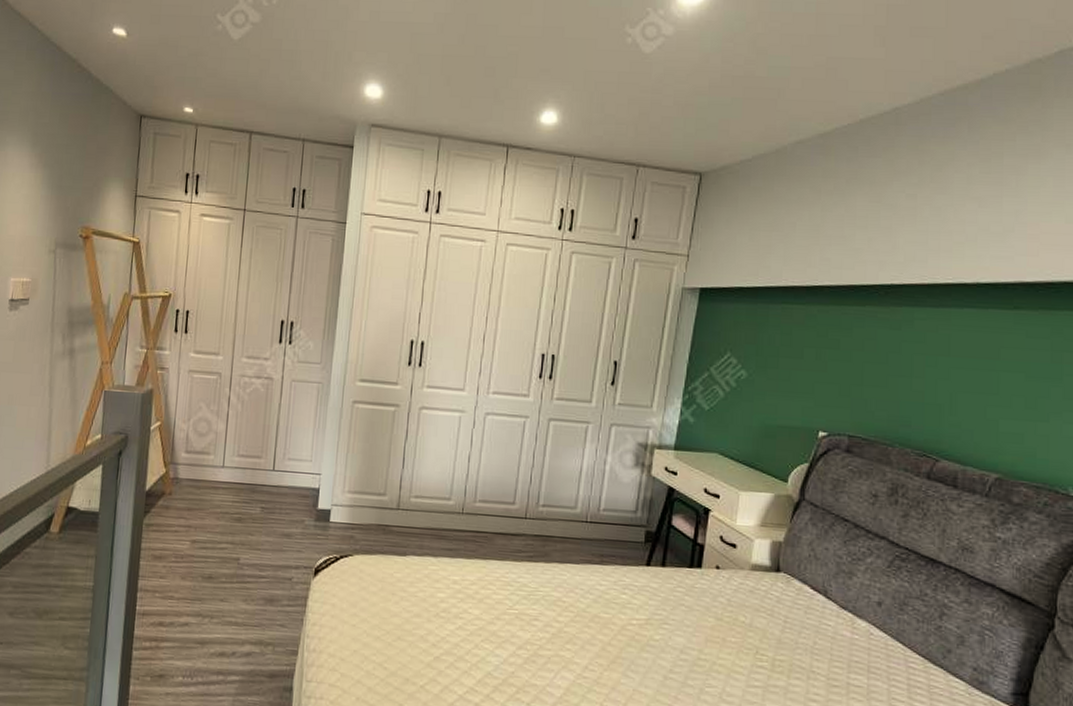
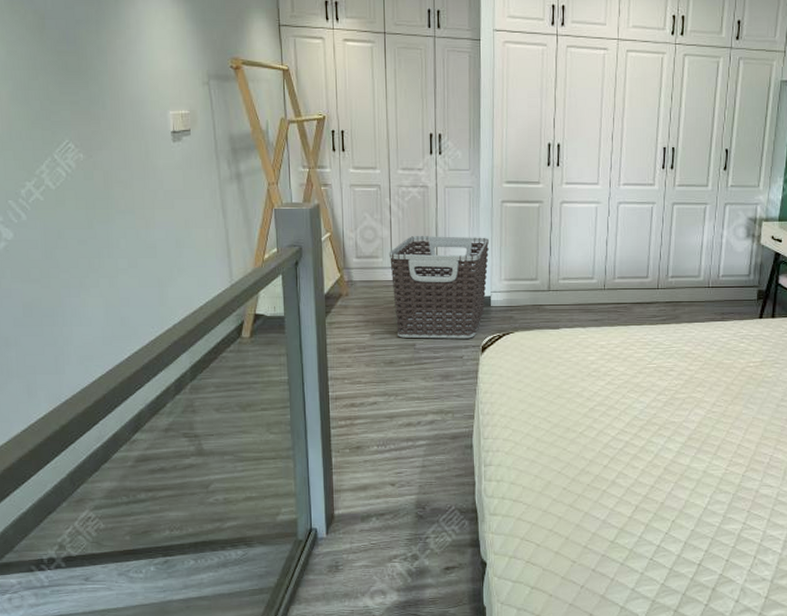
clothes hamper: none [220,432,335,558] -> present [388,235,489,339]

